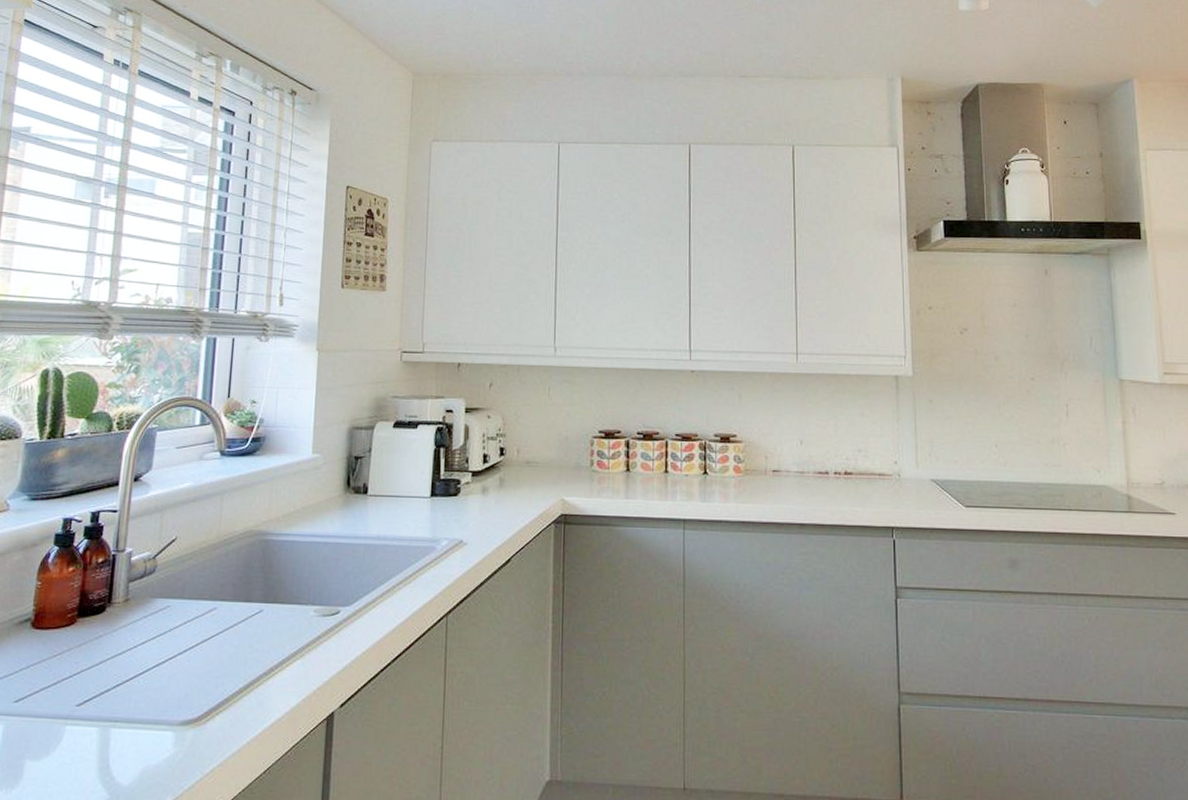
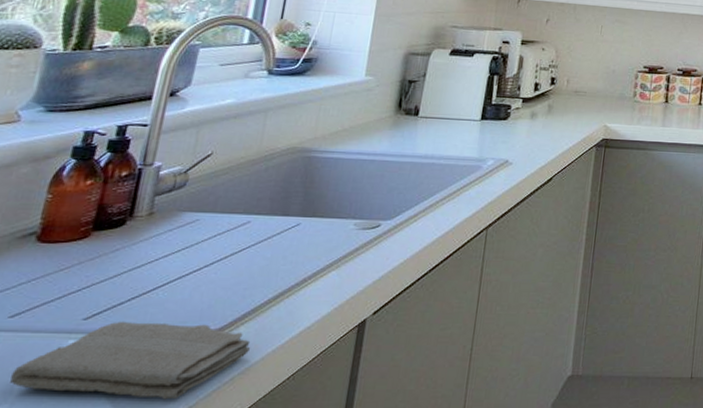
washcloth: none [20,708,226,790] -> present [10,321,251,400]

